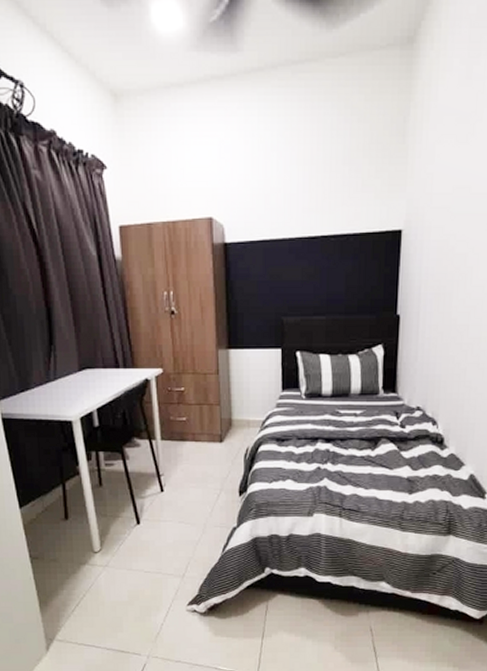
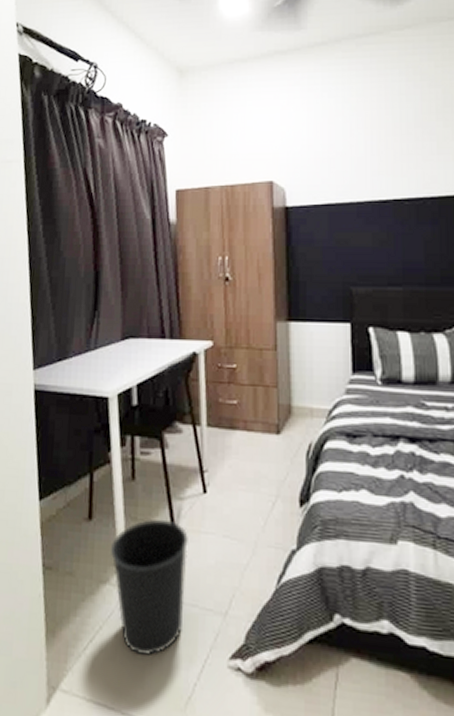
wastebasket: none [87,514,151,611] -> present [111,519,188,655]

